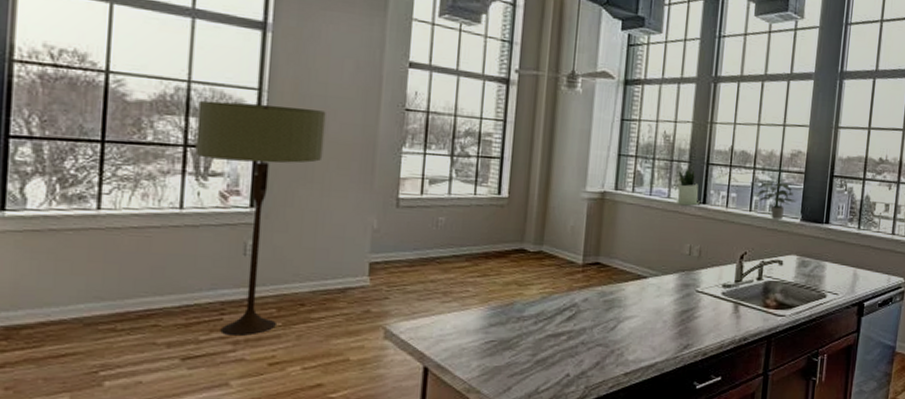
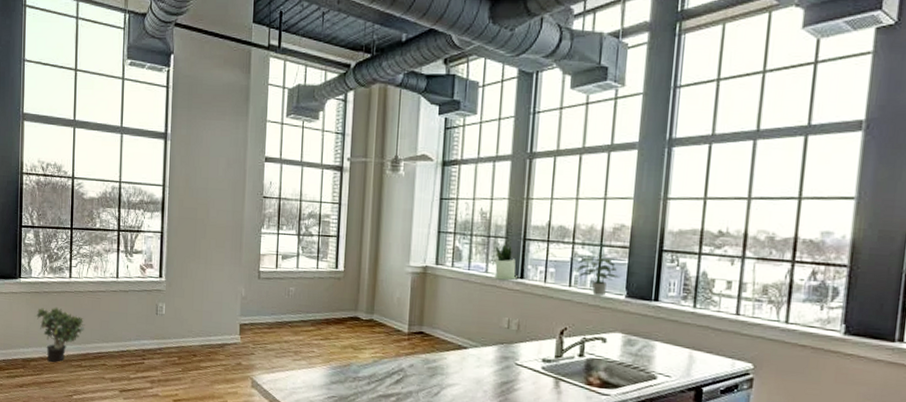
potted plant: none [31,250,124,328] -> present [35,307,85,362]
floor lamp: present [195,100,326,335] -> none [125,196,208,377]

